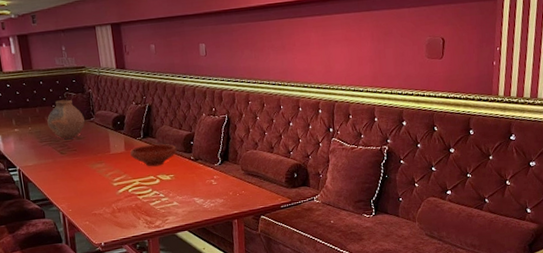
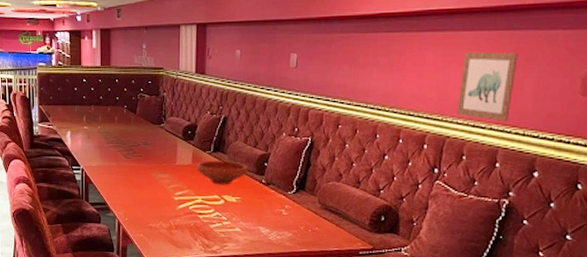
vase: present [47,99,85,139] -> none [117,101,154,143]
wall art: none [339,28,379,85] -> present [457,51,518,122]

